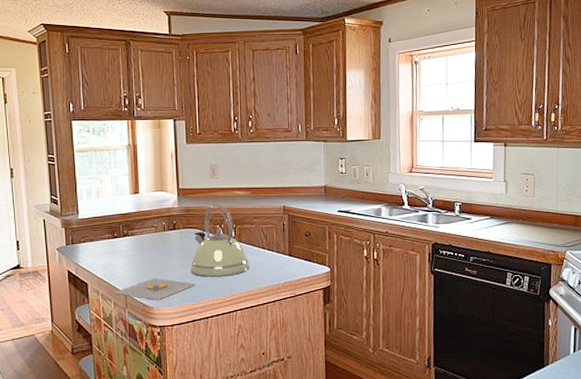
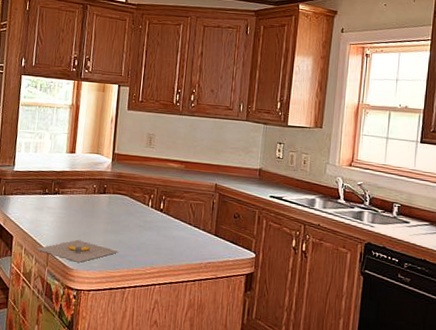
kettle: present [190,204,250,277] -> none [114,173,174,248]

